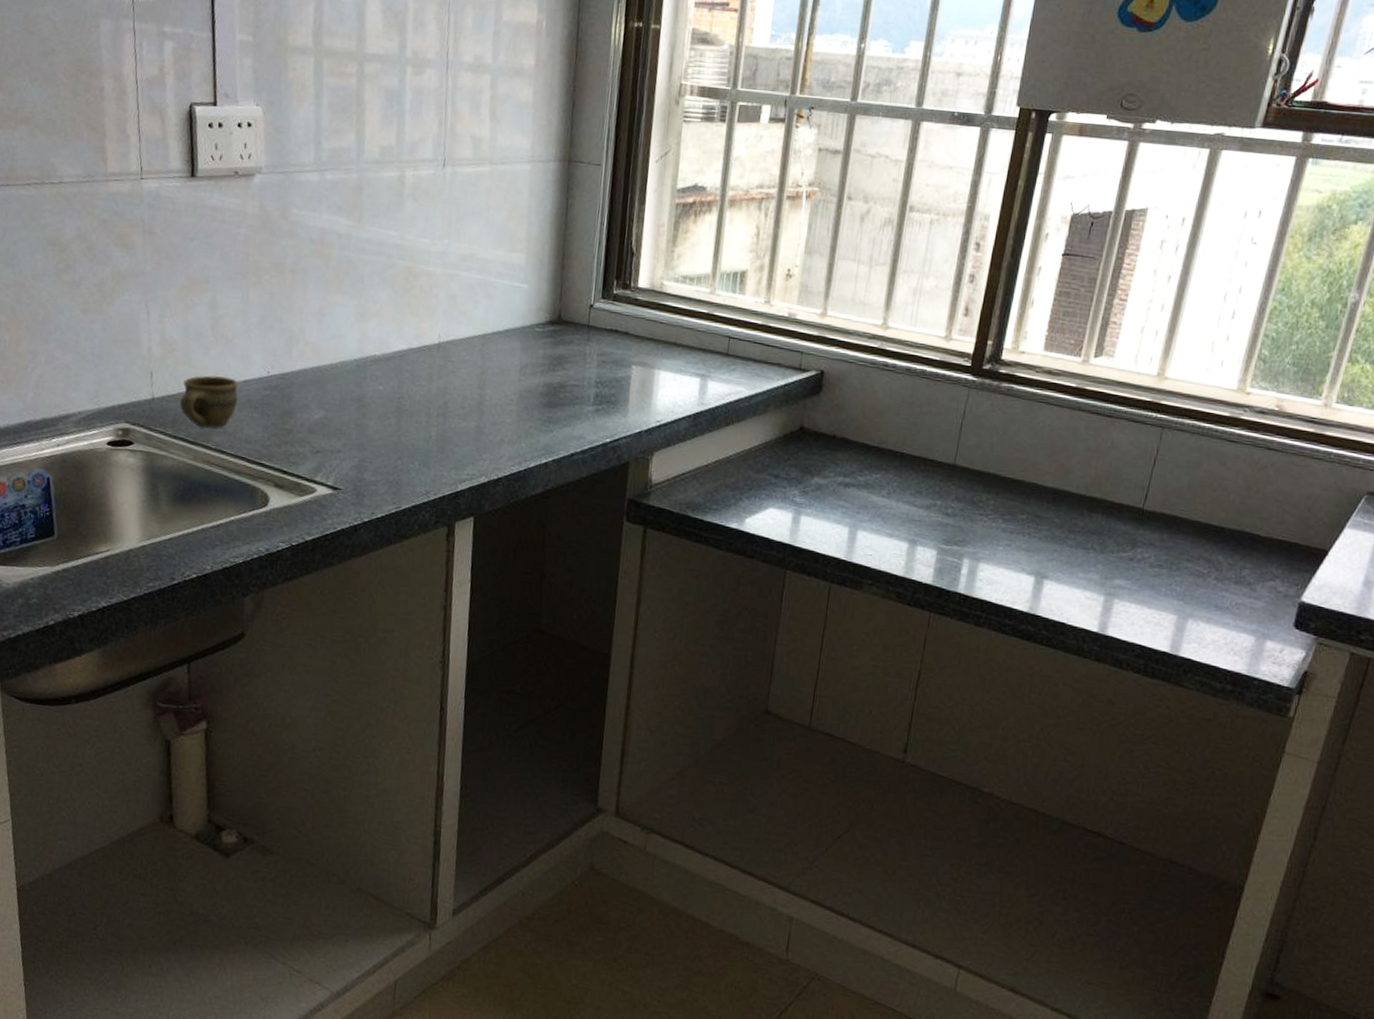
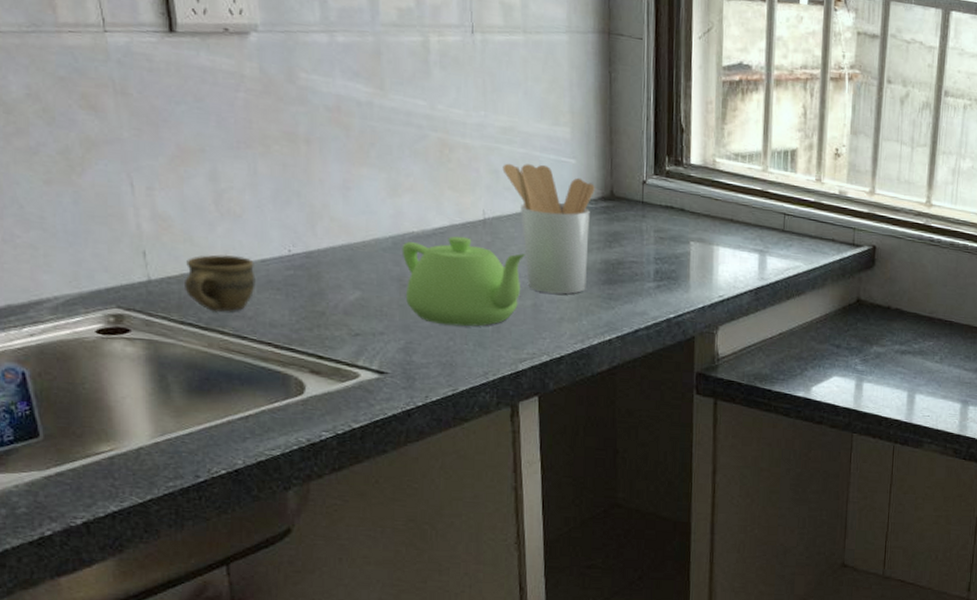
teapot: none [363,359,474,447] -> present [402,236,525,327]
utensil holder: none [460,289,544,417] -> present [502,163,595,295]

